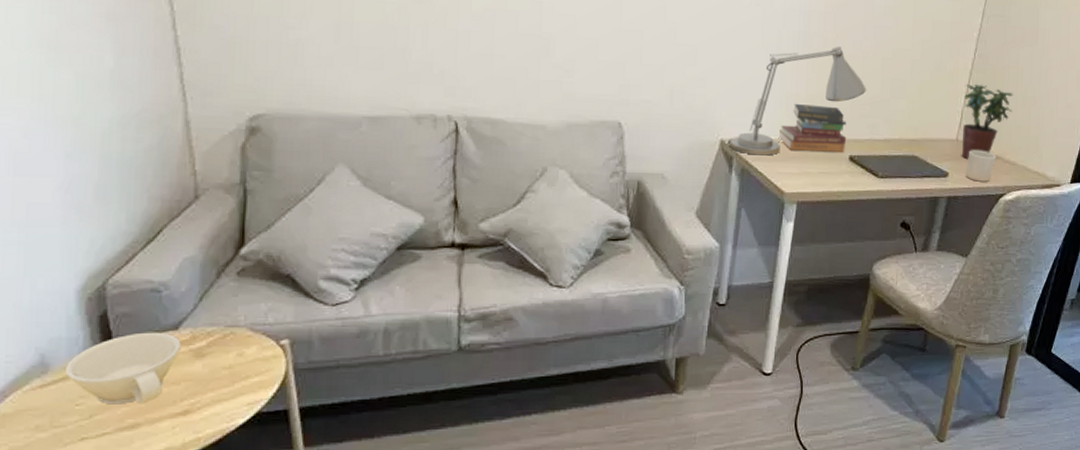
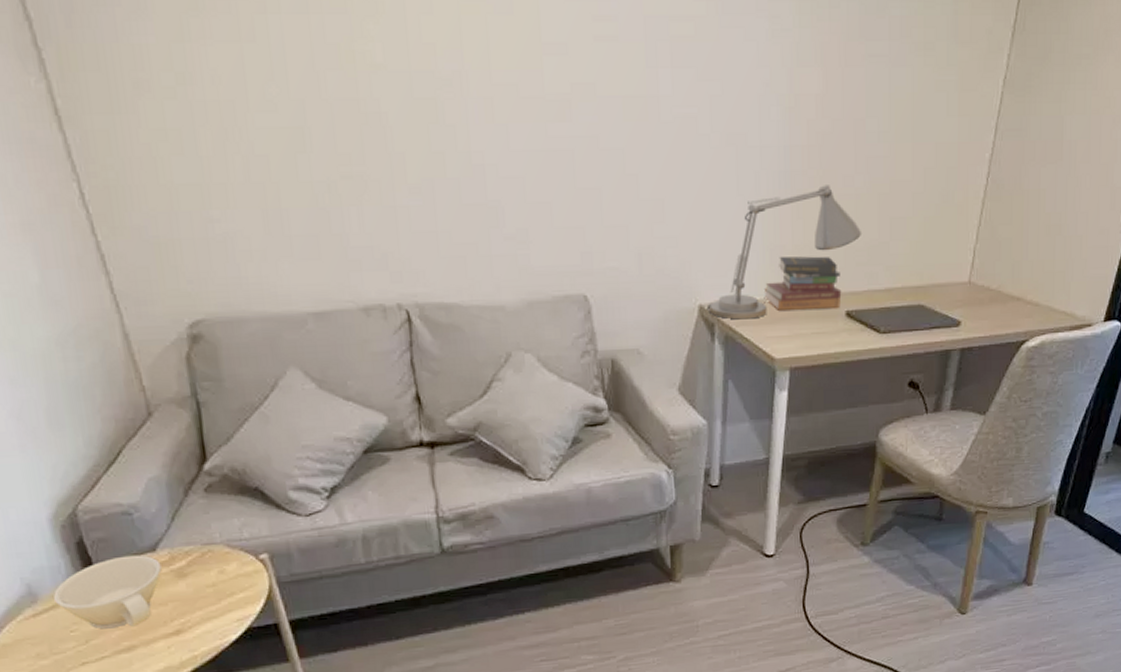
potted plant: present [962,84,1013,160] -> none [976,215,1034,304]
mug: present [966,150,996,182] -> none [981,292,1015,329]

